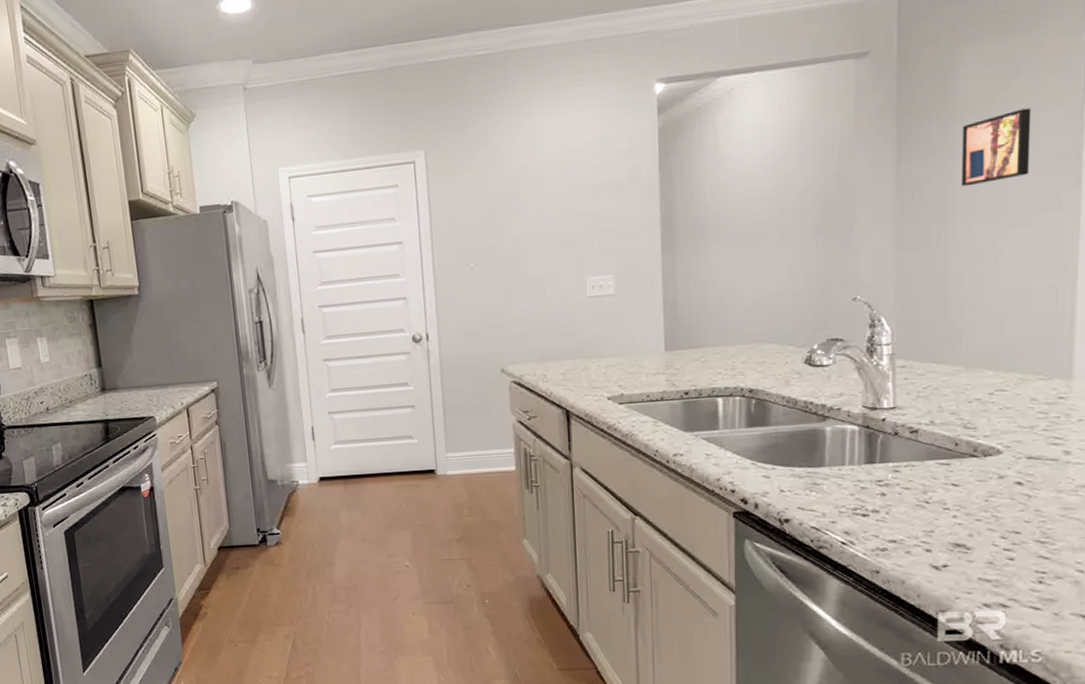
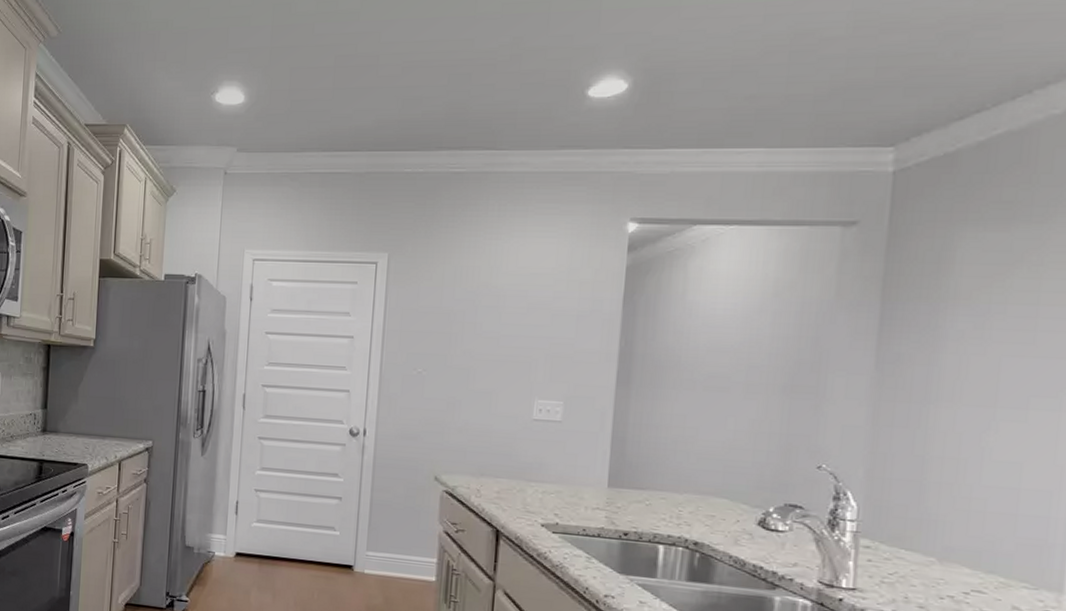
wall art: present [960,107,1032,187] -> none [947,300,1034,371]

